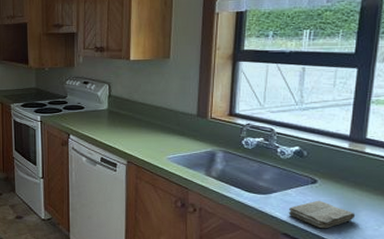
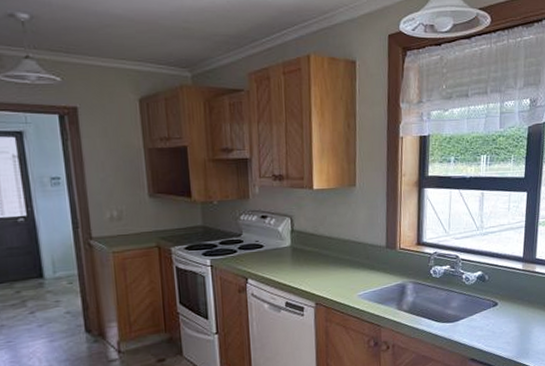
washcloth: present [288,200,356,229] -> none [474,322,530,349]

